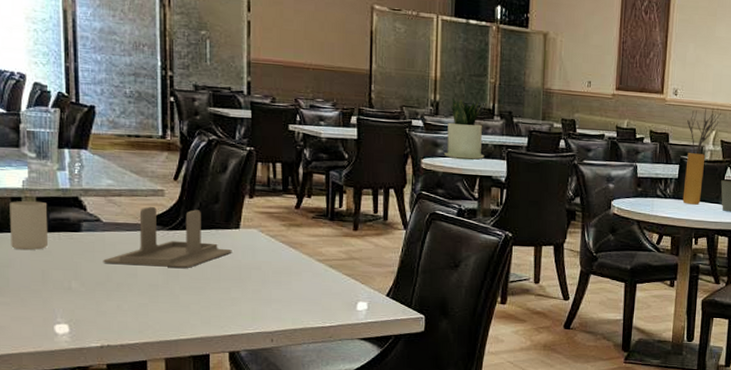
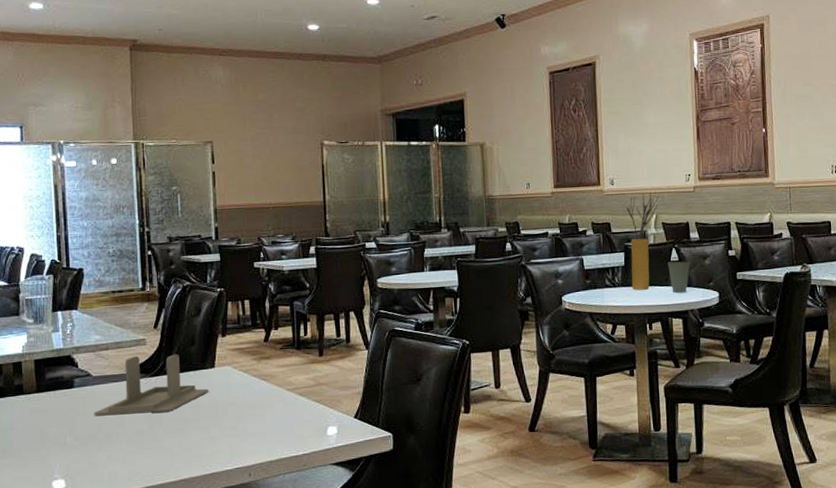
cup: present [10,200,48,251] -> none [11,363,45,412]
planter: present [443,98,485,160] -> none [397,215,436,275]

